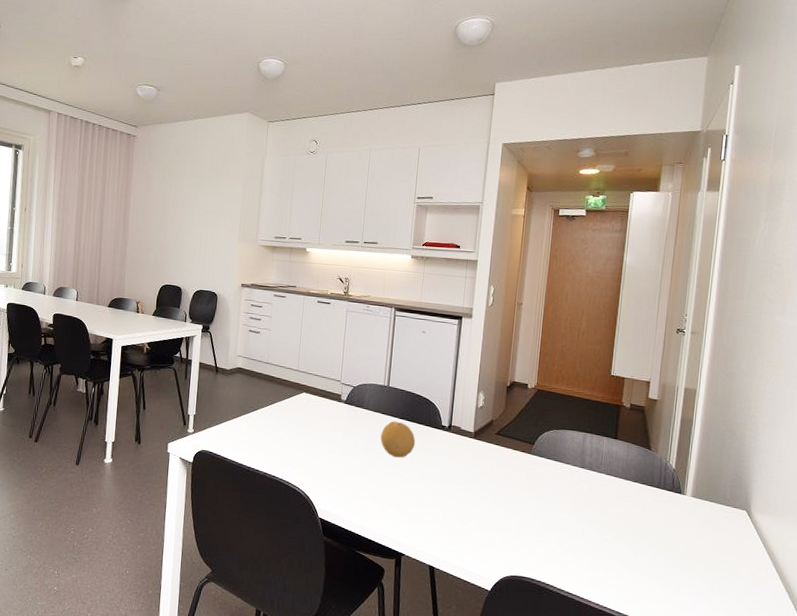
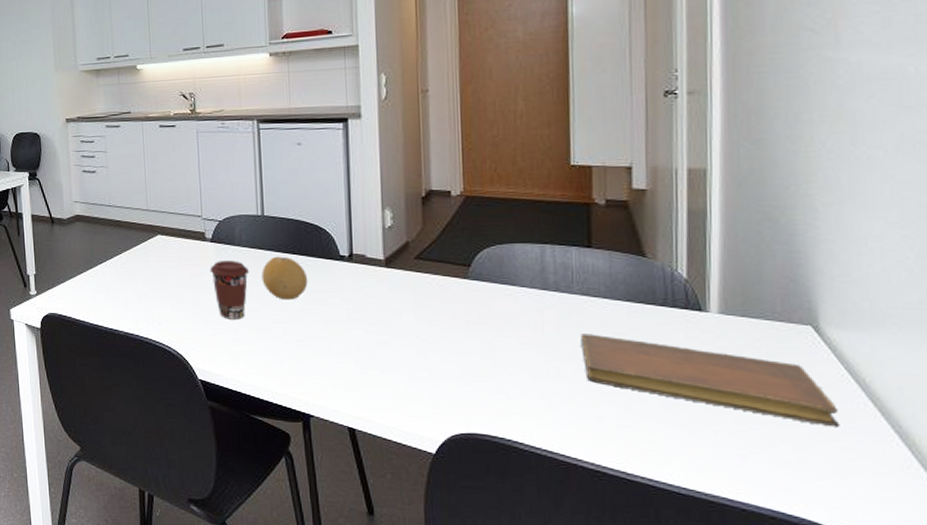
coffee cup: none [340,420,371,470] -> present [209,261,249,319]
notebook: none [601,504,755,586] -> present [581,334,840,427]

